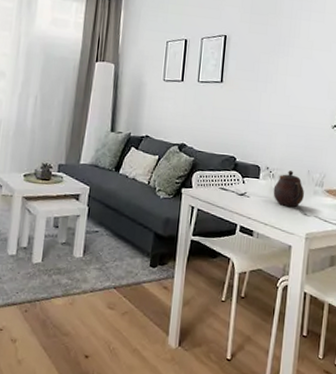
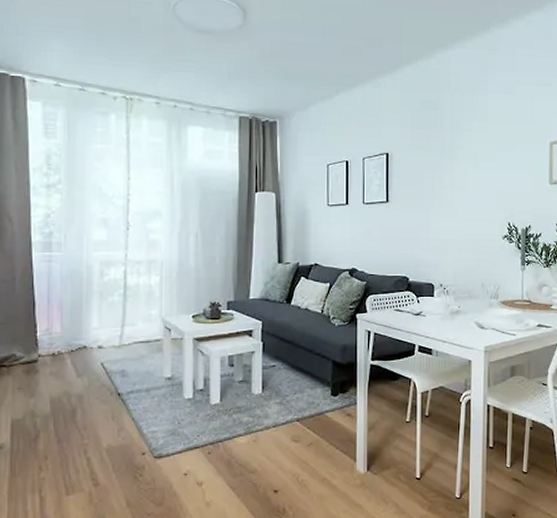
teapot: present [273,171,304,208] -> none [449,286,480,323]

